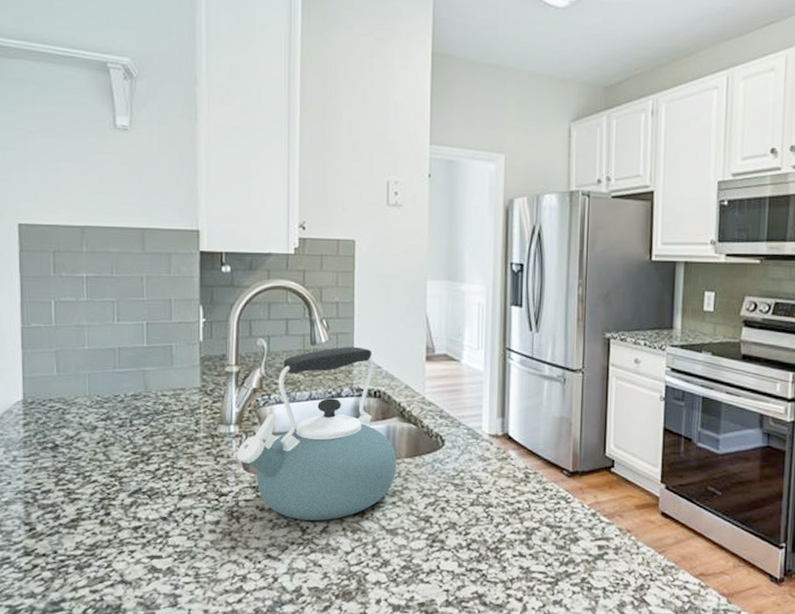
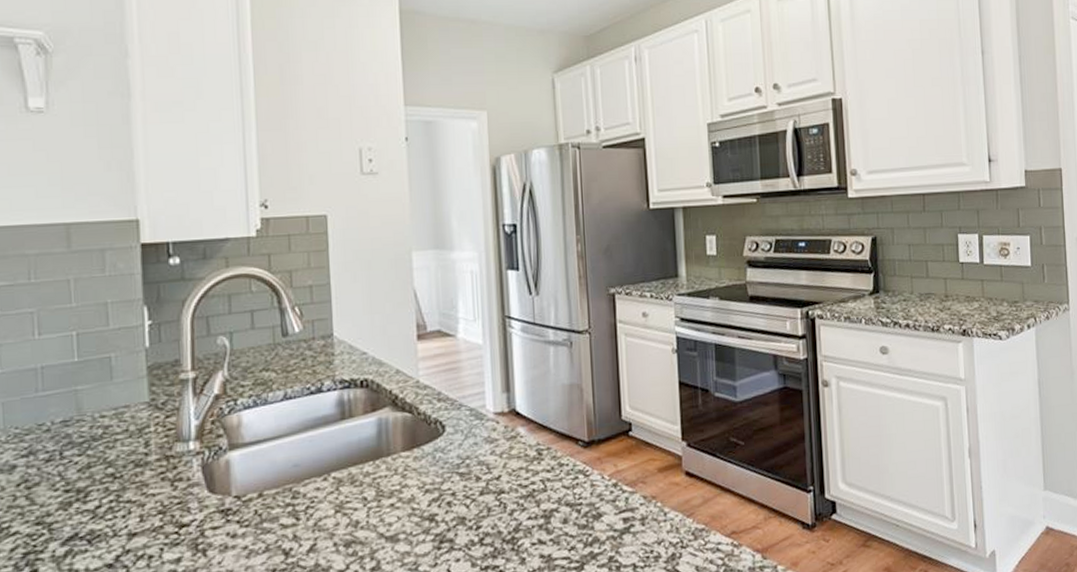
kettle: present [236,346,397,521] -> none [198,333,393,542]

